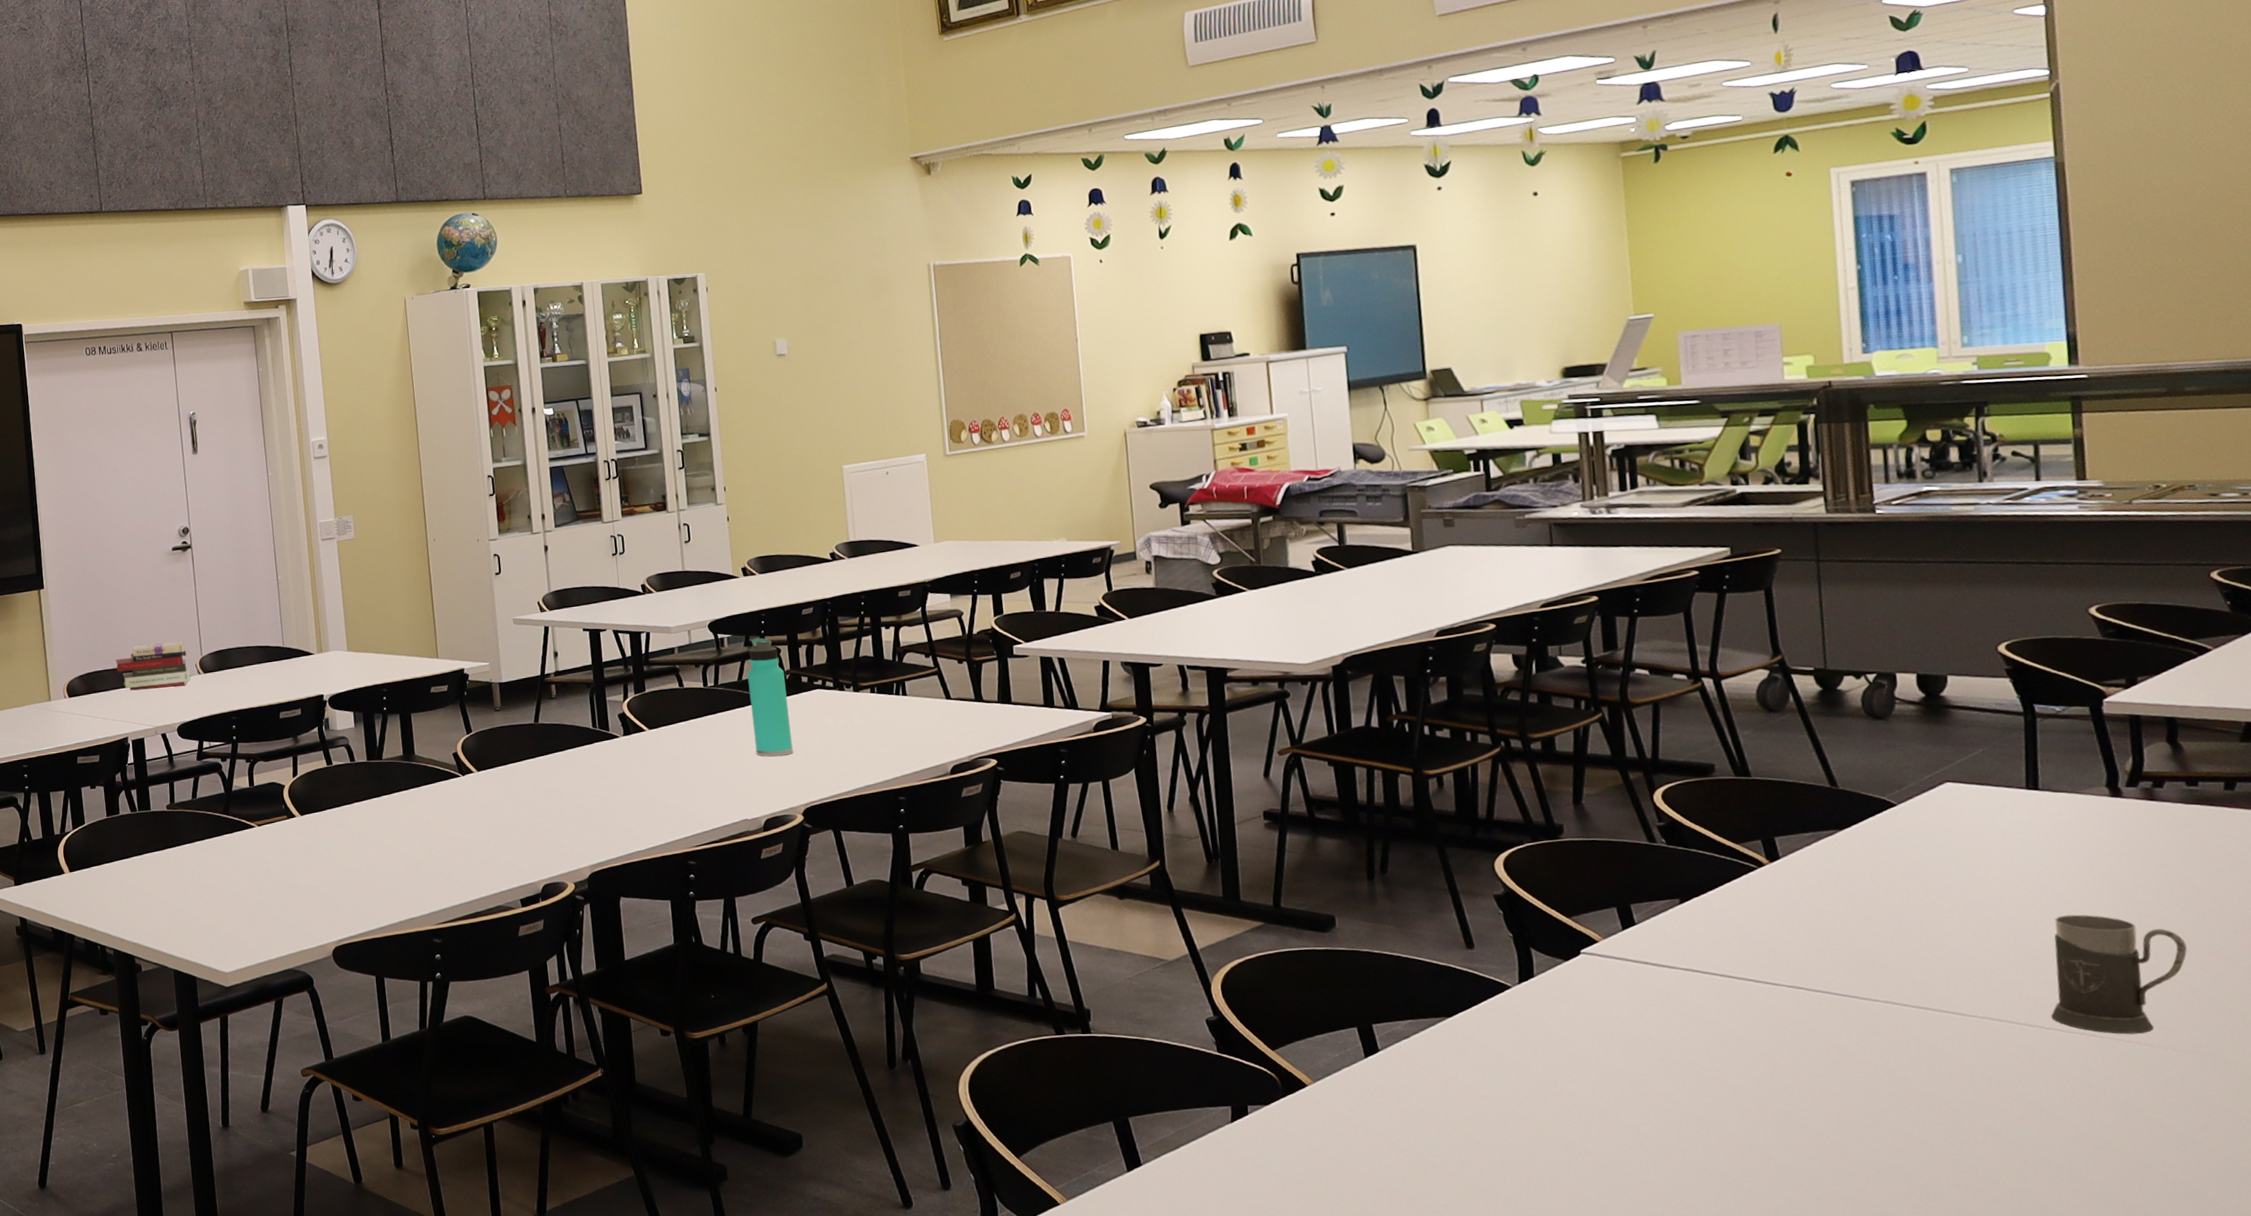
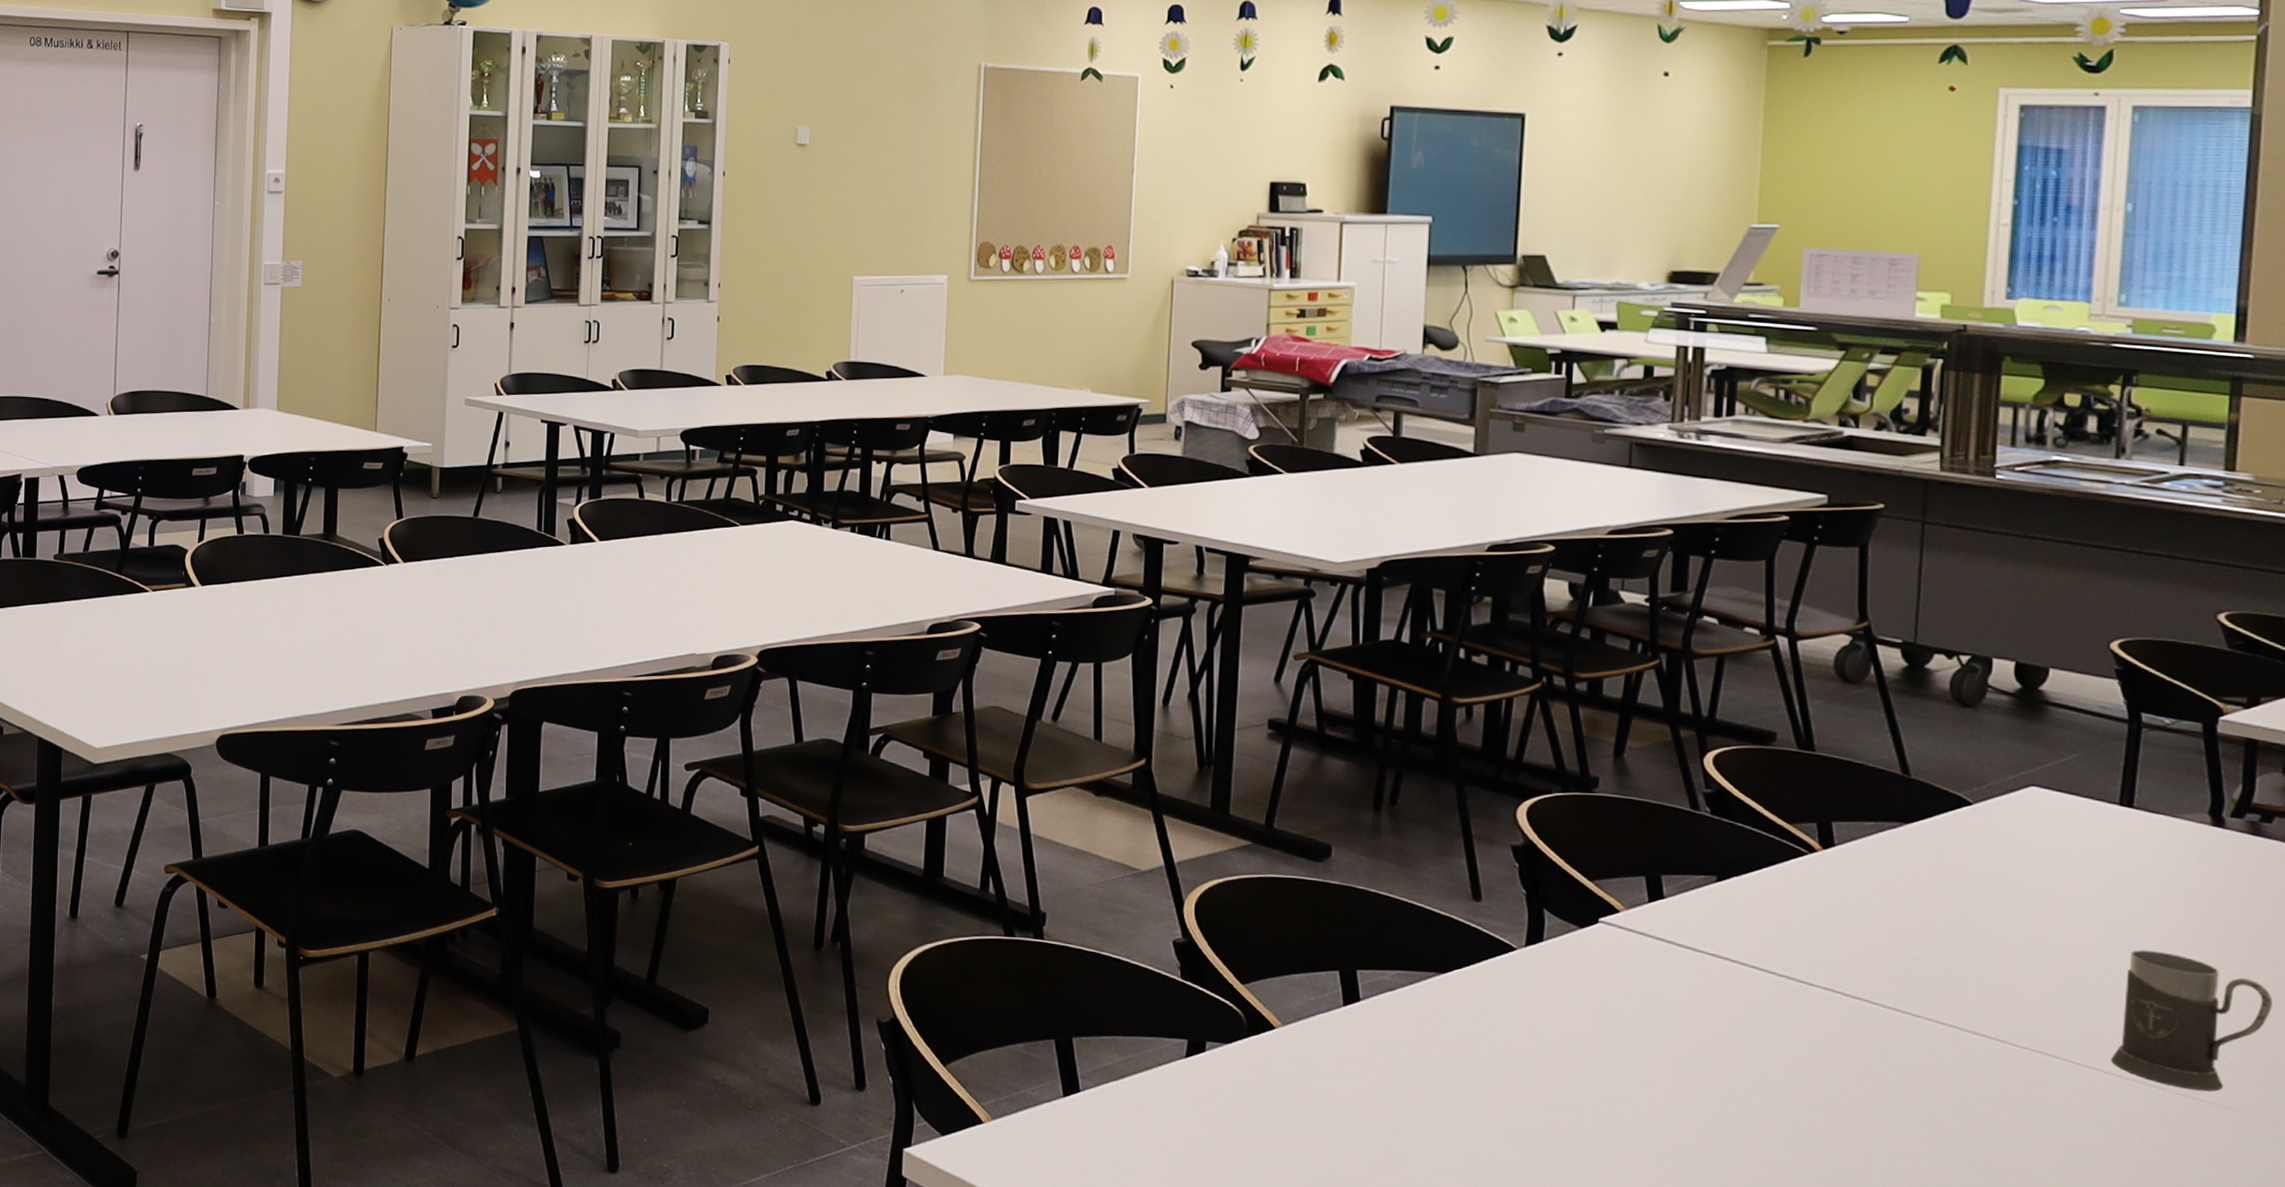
books: present [116,640,191,690] -> none [19,373,99,425]
thermos bottle: present [747,637,793,757] -> none [715,455,757,590]

